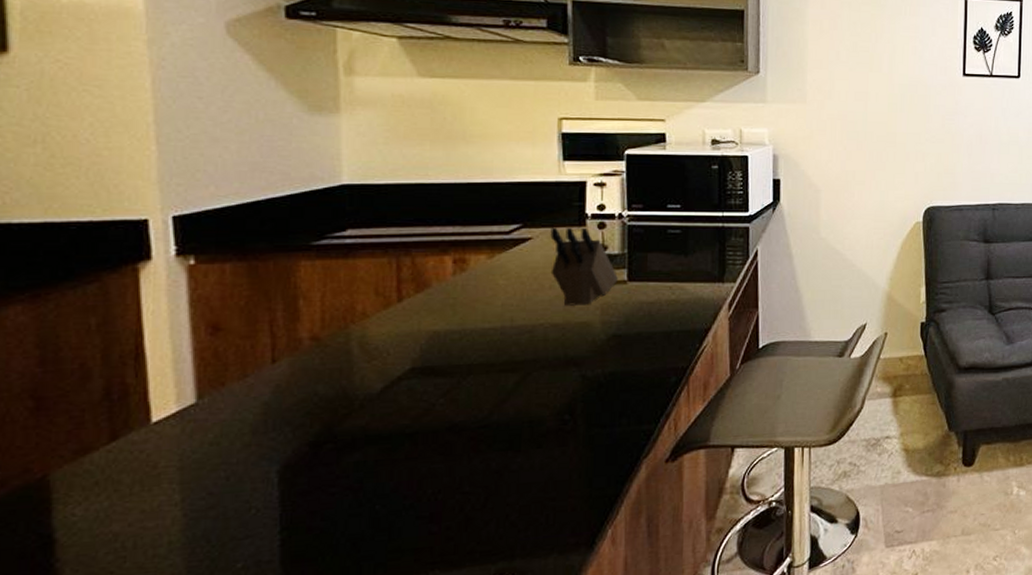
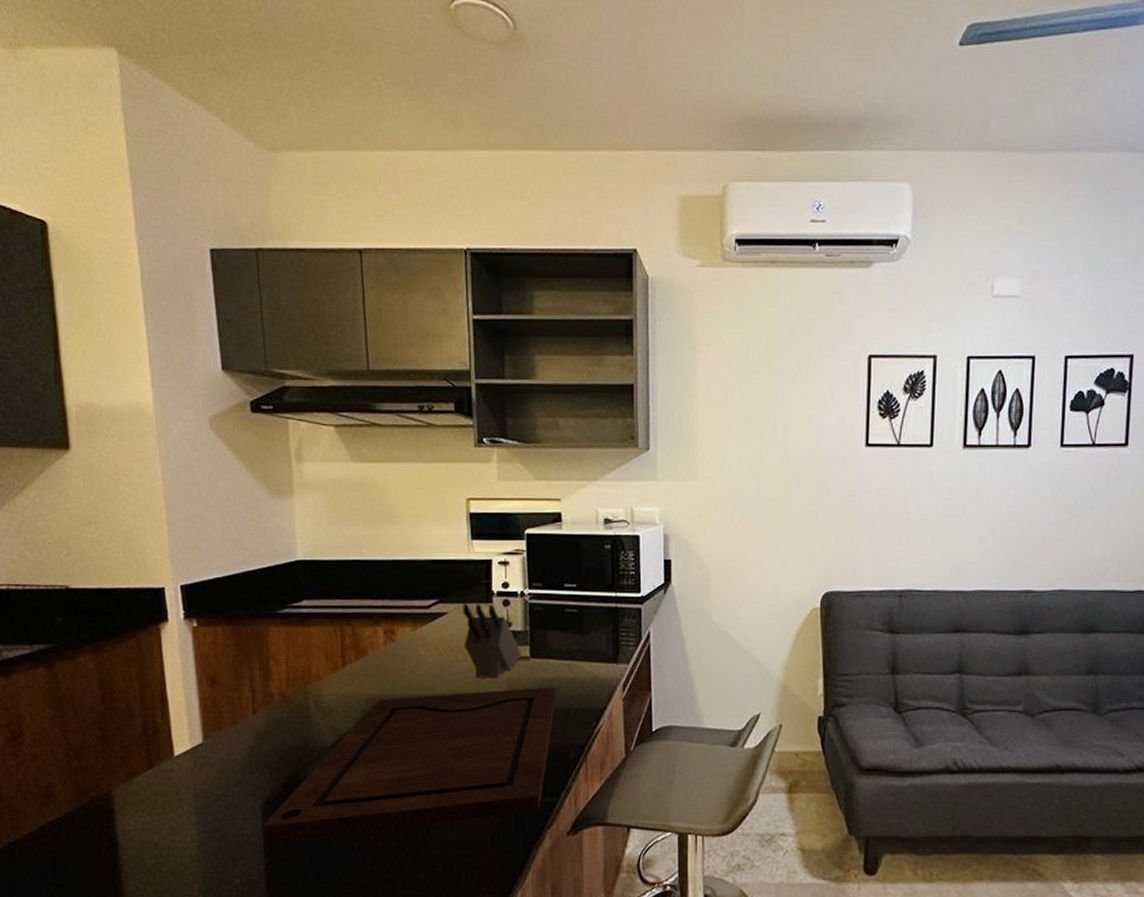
cutting board: none [280,310,657,515] -> present [263,687,557,843]

